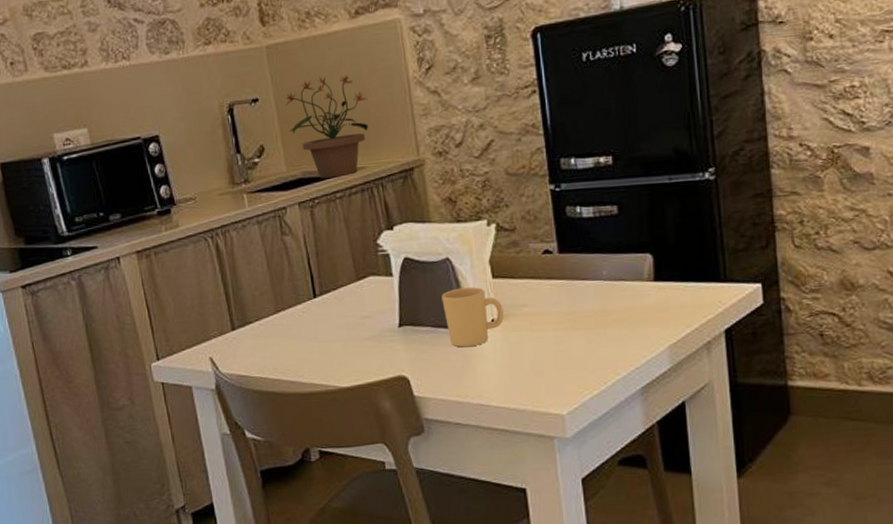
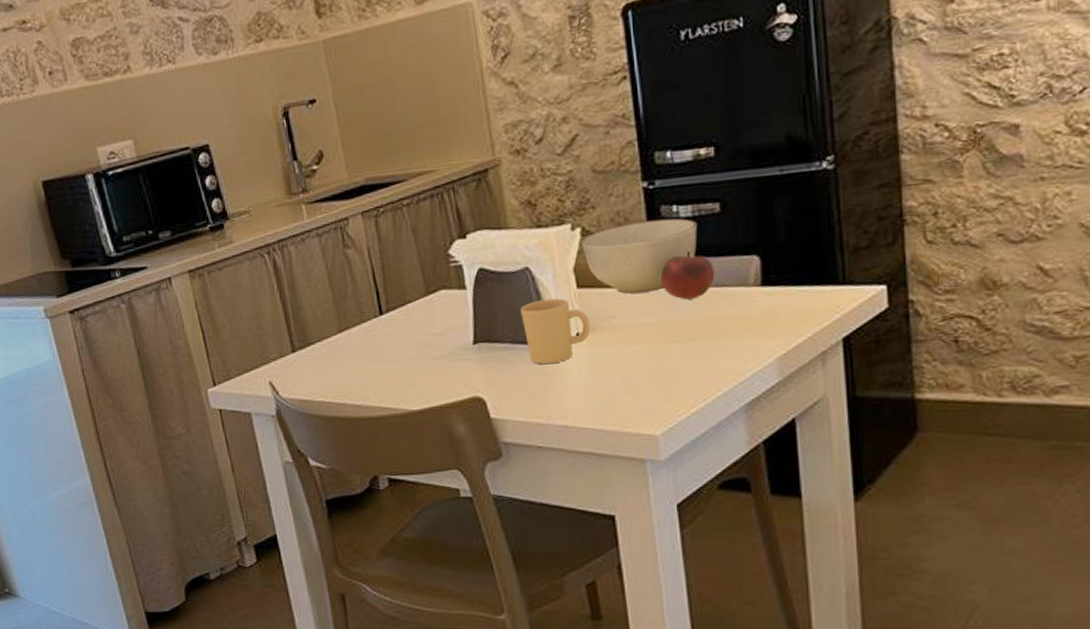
potted plant: present [285,75,368,179] -> none [345,68,437,185]
bowl: none [496,218,598,285] -> present [581,218,698,294]
fruit: none [566,248,614,292] -> present [660,251,715,300]

